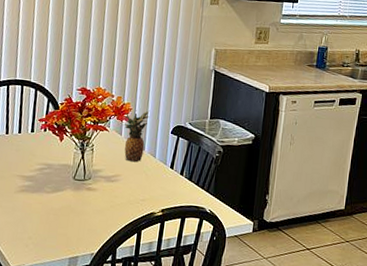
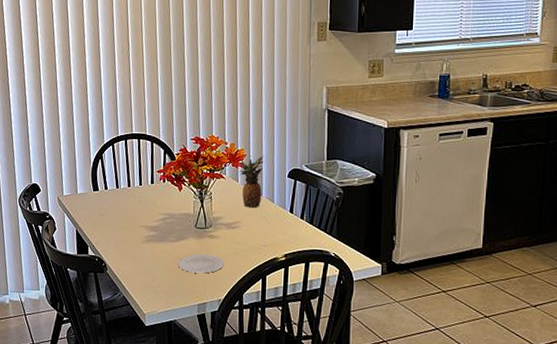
plate: none [52,206,101,227] -> present [178,254,224,274]

